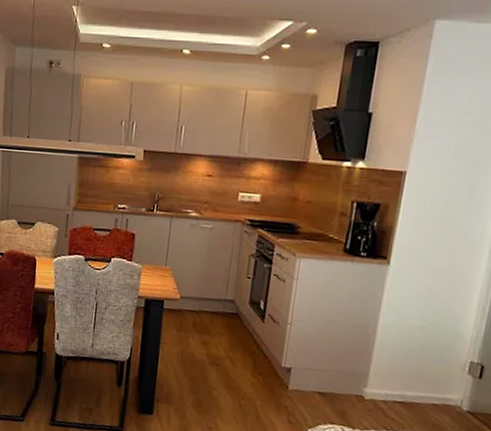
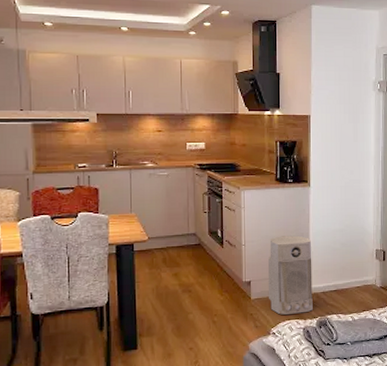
air purifier: none [309,320,379,421] -> present [268,235,313,315]

